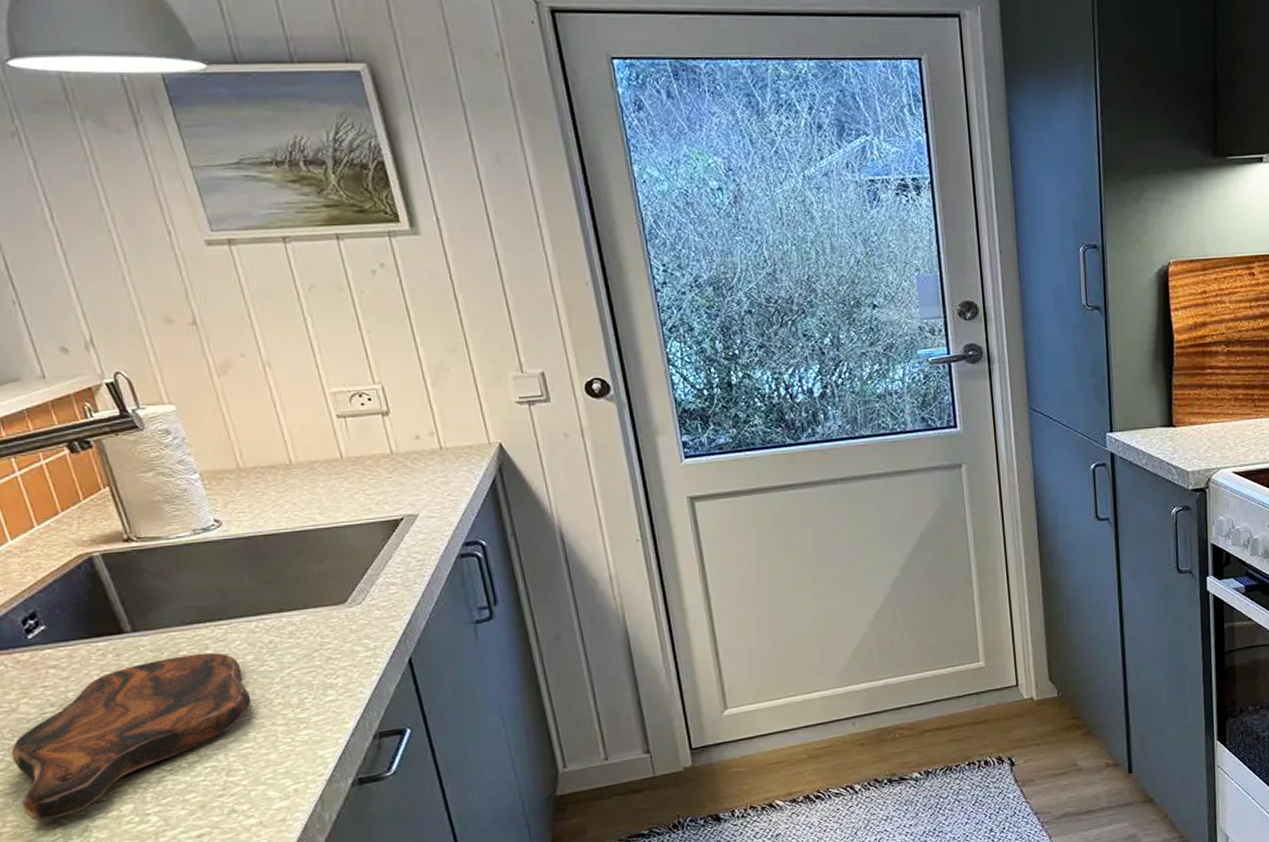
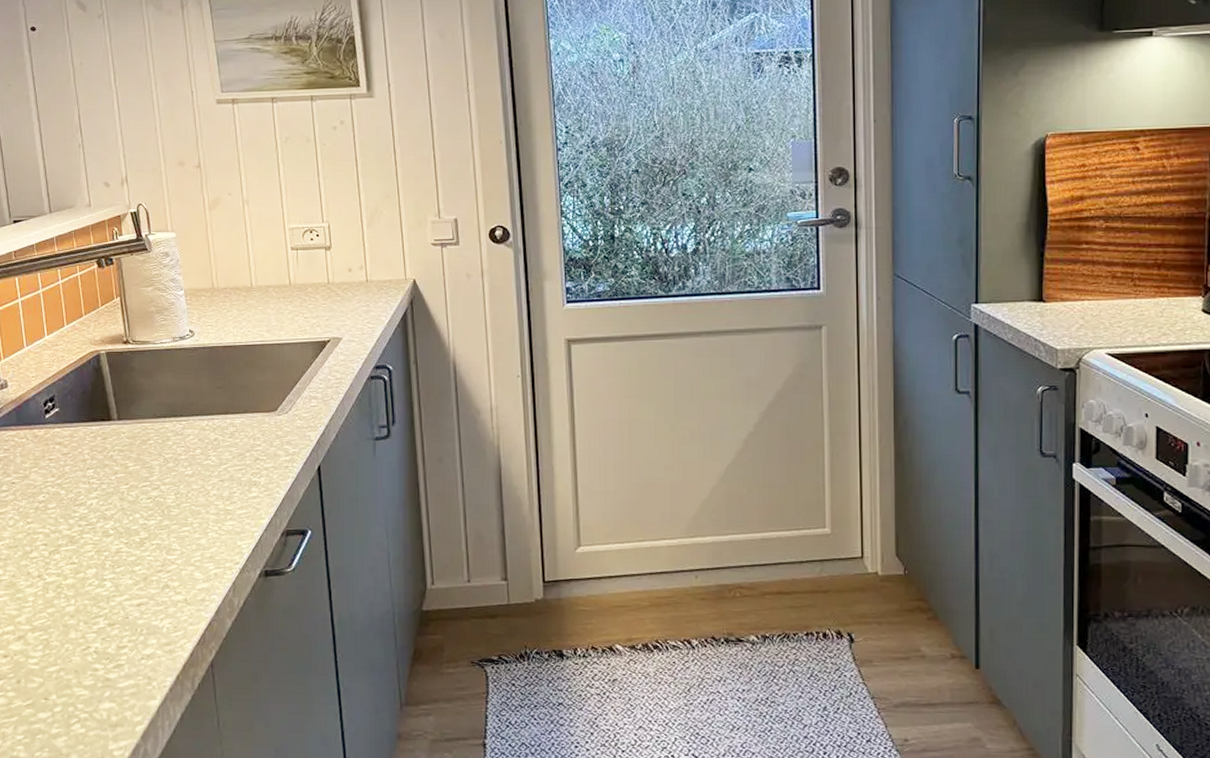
cutting board: present [11,652,252,822] -> none [18,443,194,574]

